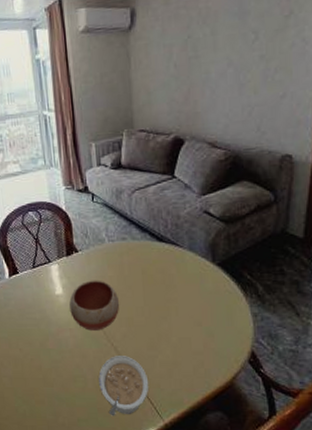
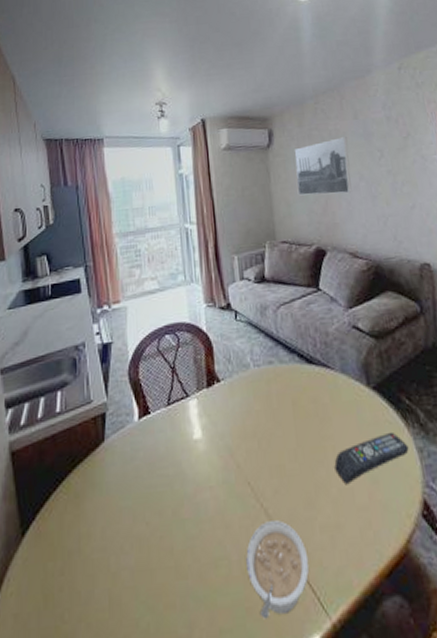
bowl: present [69,280,120,330] -> none [210,416,269,487]
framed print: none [157,16,219,83] -> present [294,137,352,196]
remote control: none [176,299,245,335] -> present [334,431,409,484]

